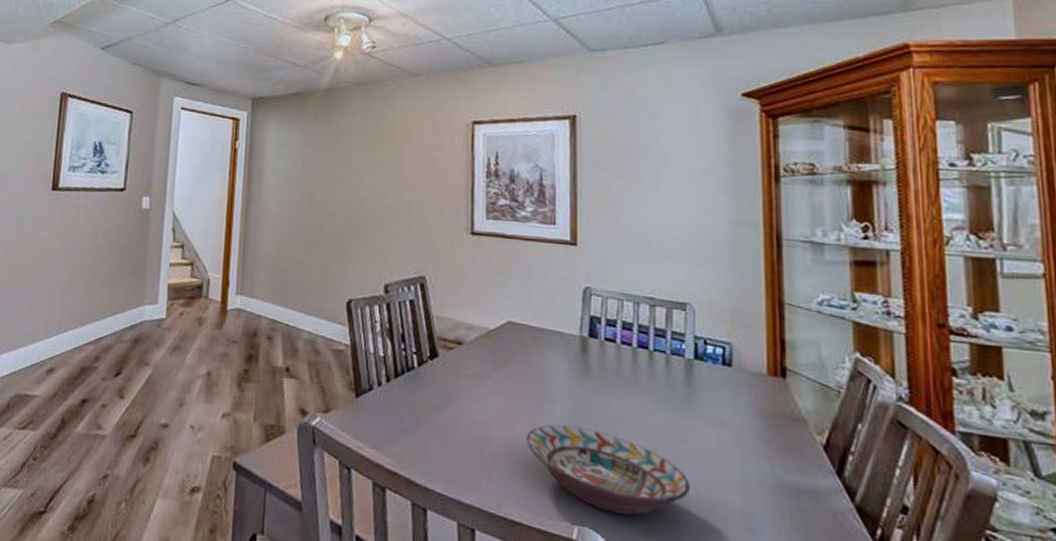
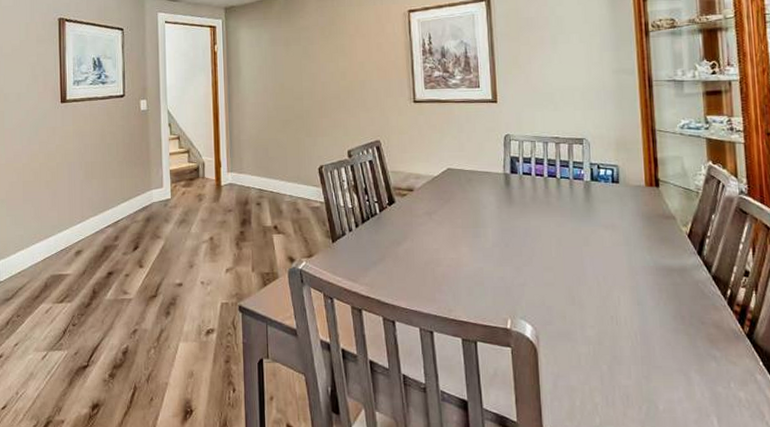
decorative bowl: present [525,424,690,516] -> none [467,244,592,305]

